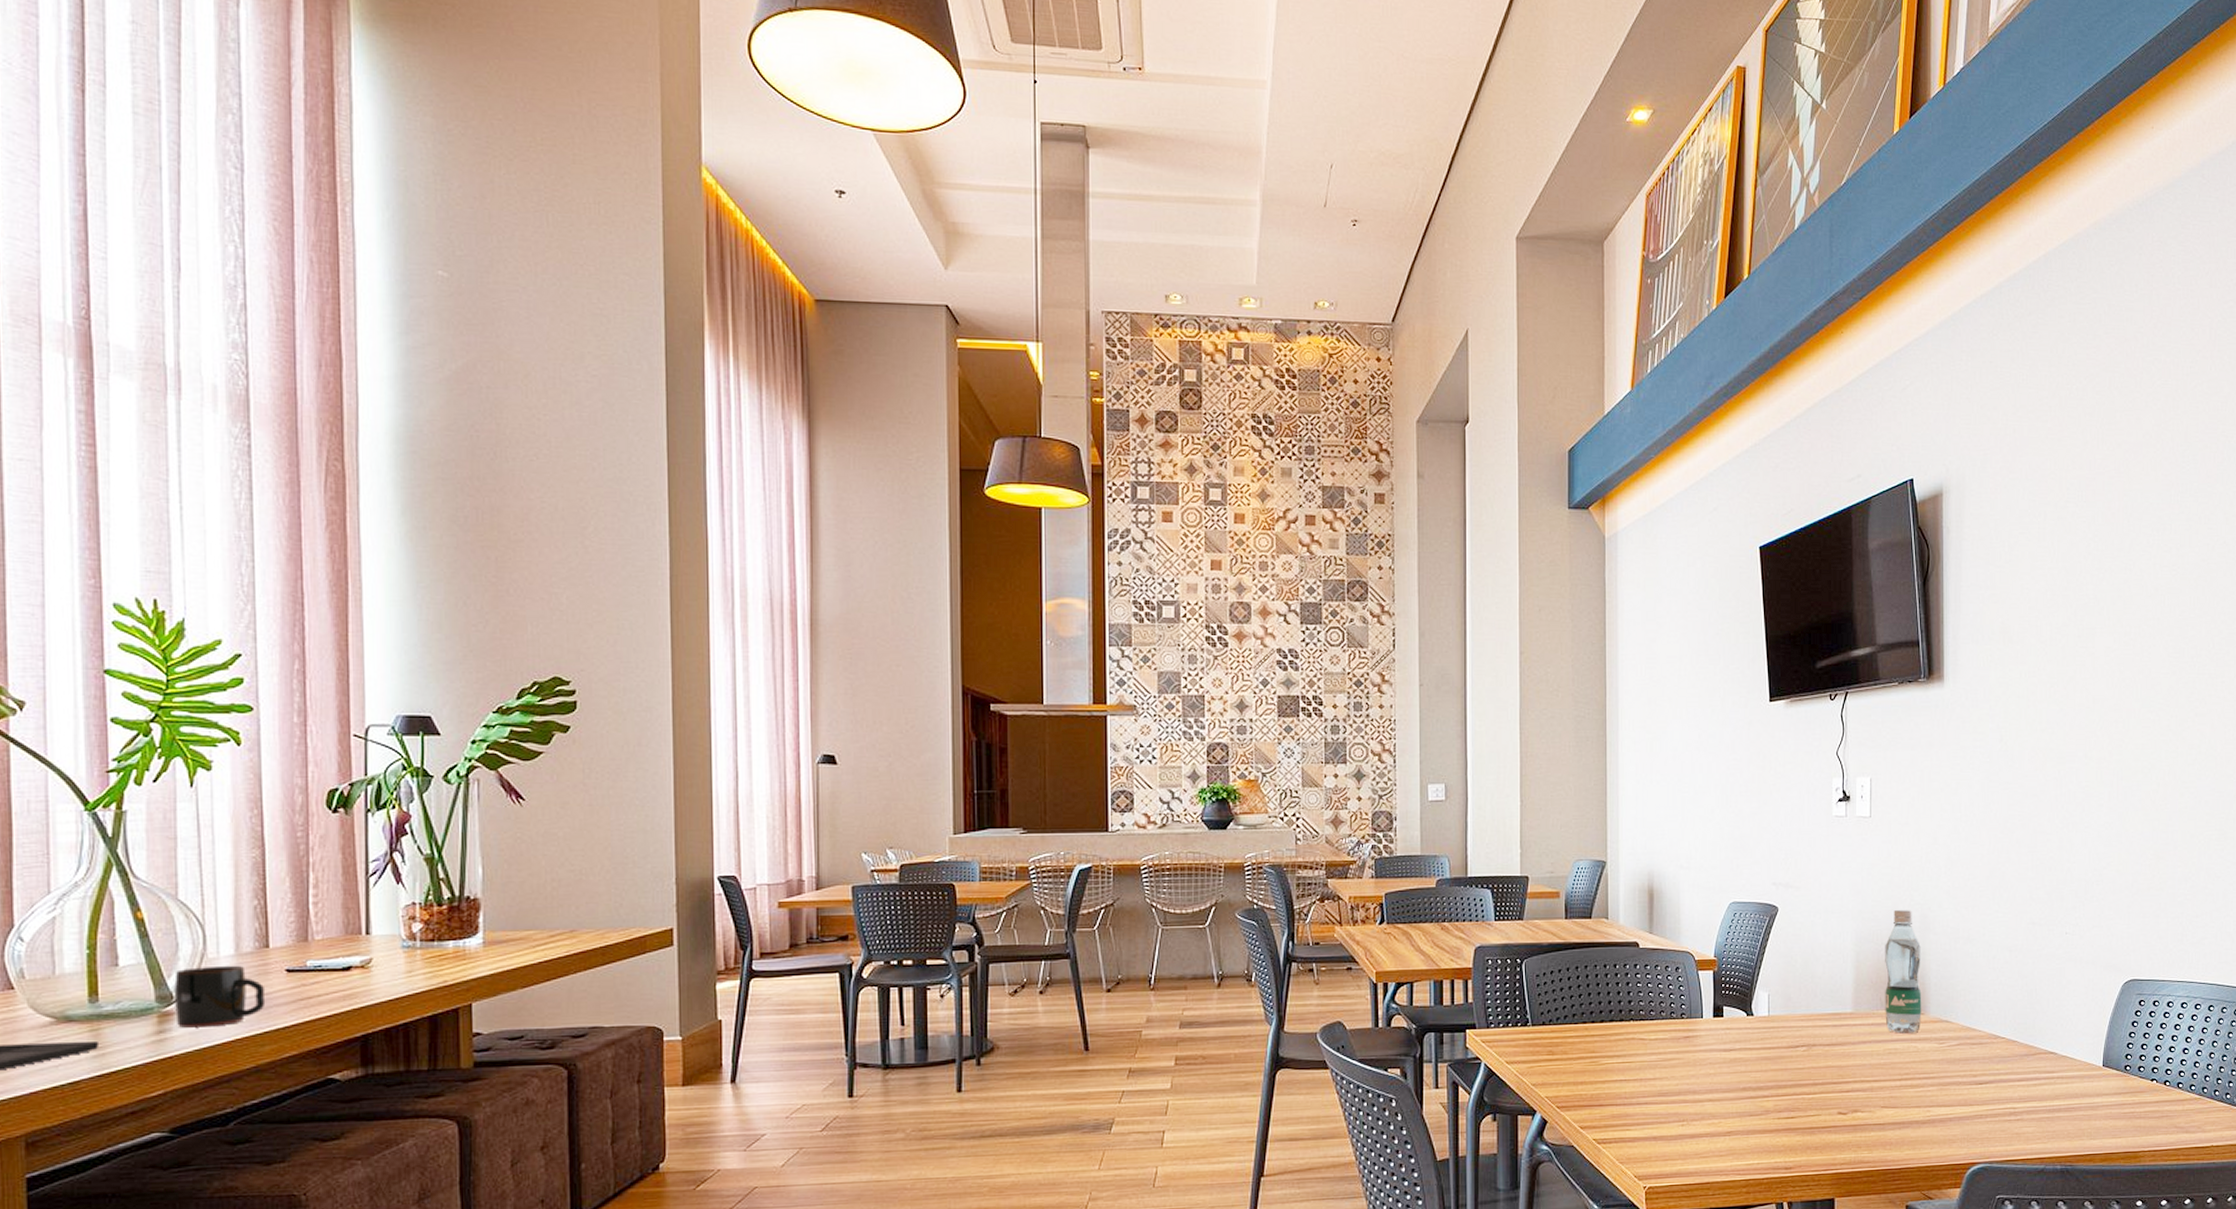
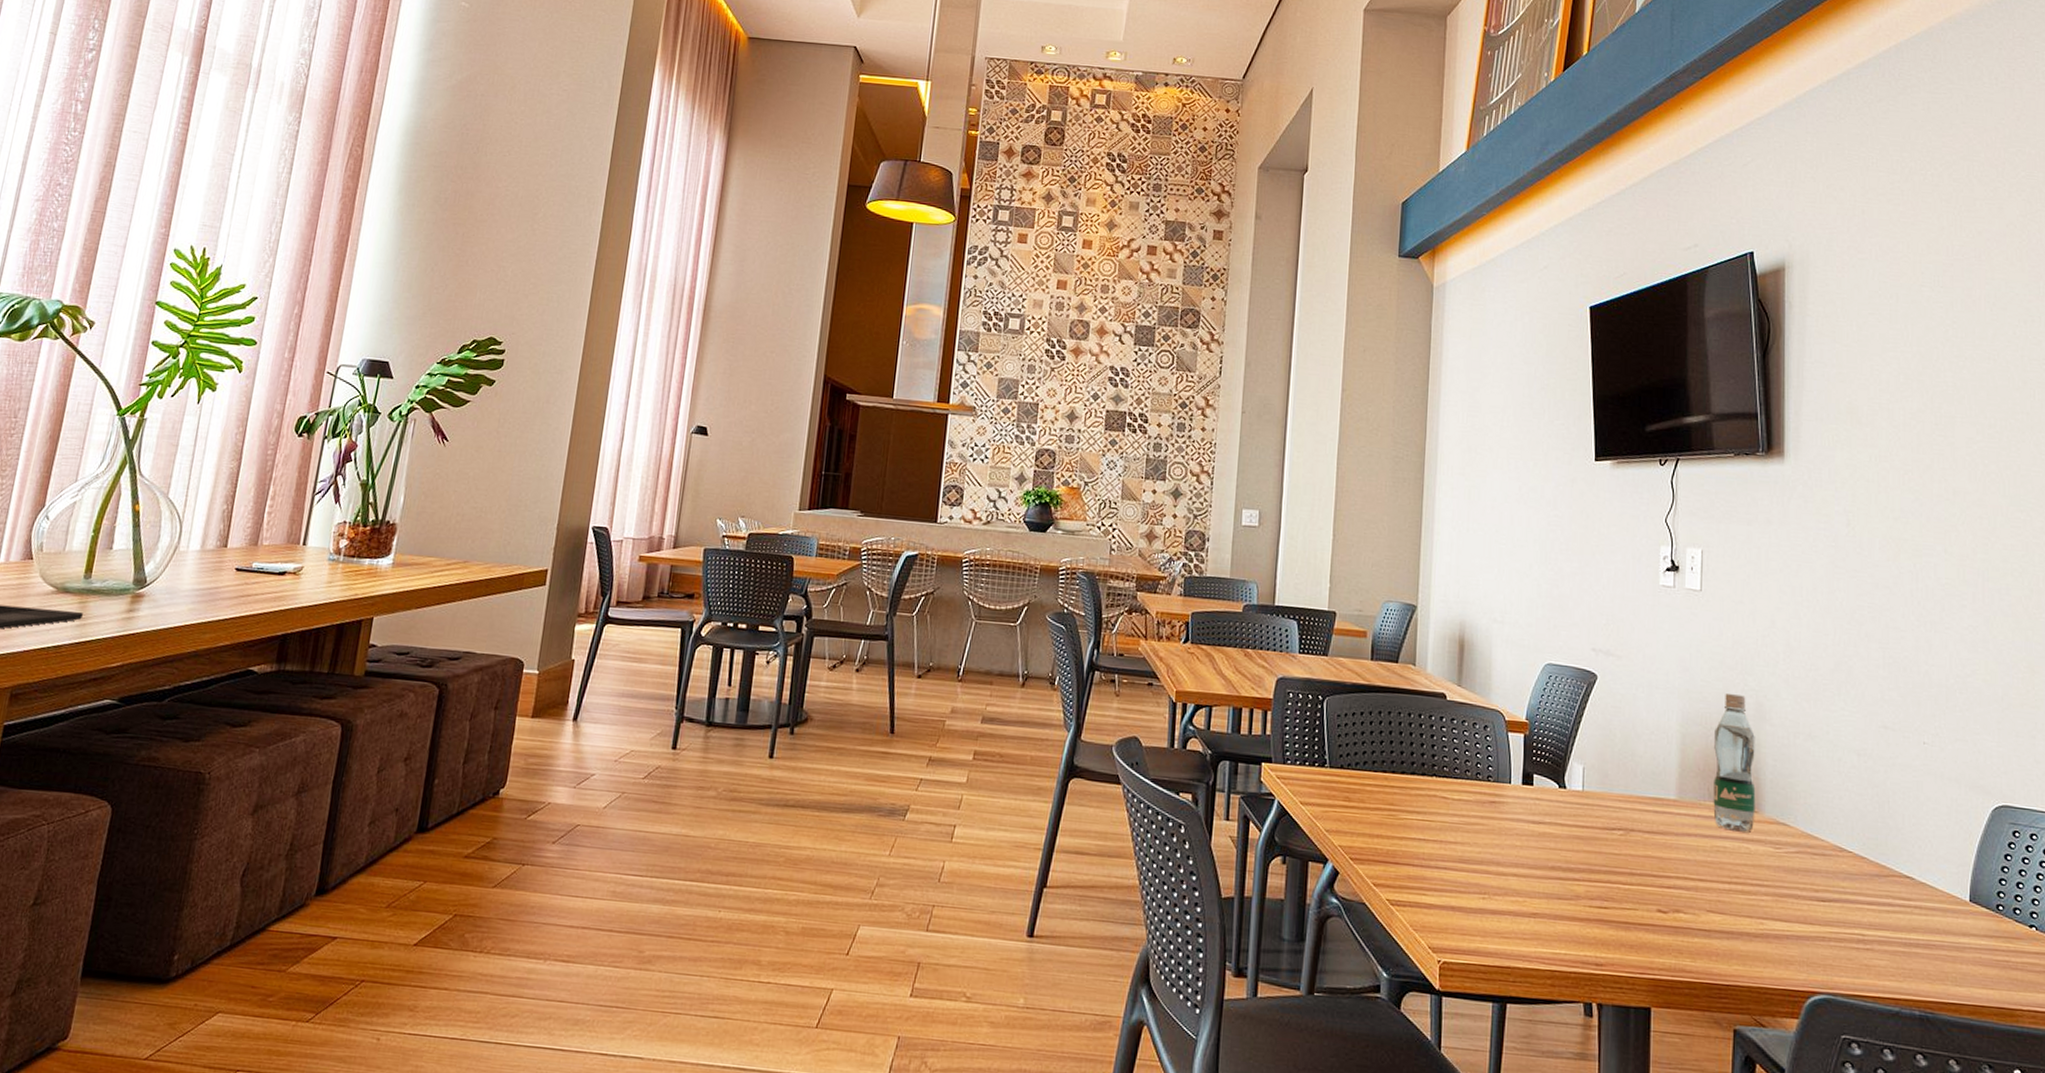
mug: present [174,965,266,1028] -> none [144,557,217,612]

